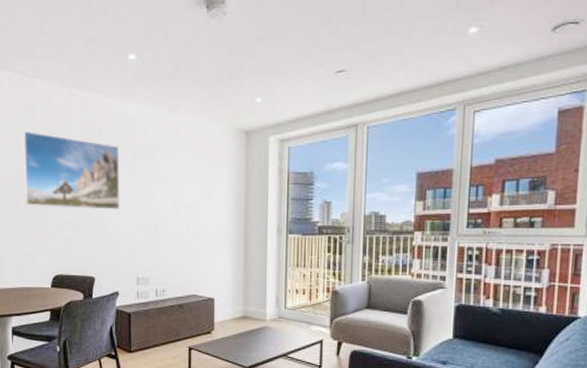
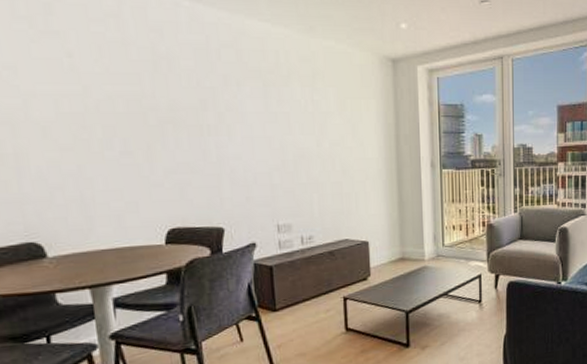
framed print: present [22,130,119,210] -> none [107,47,249,147]

